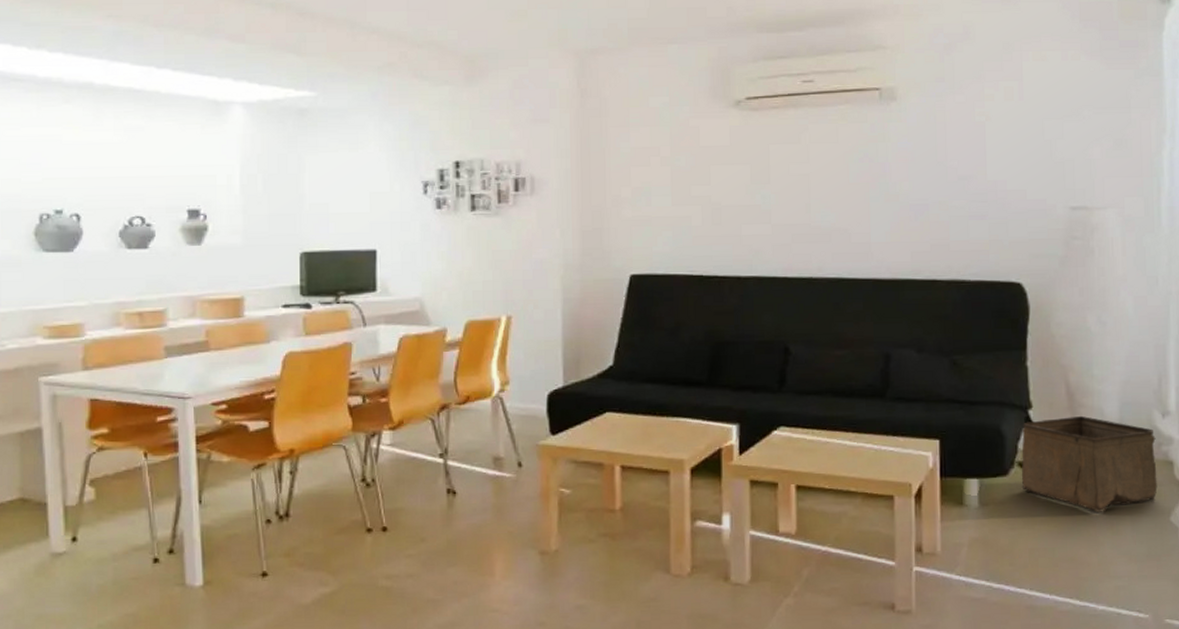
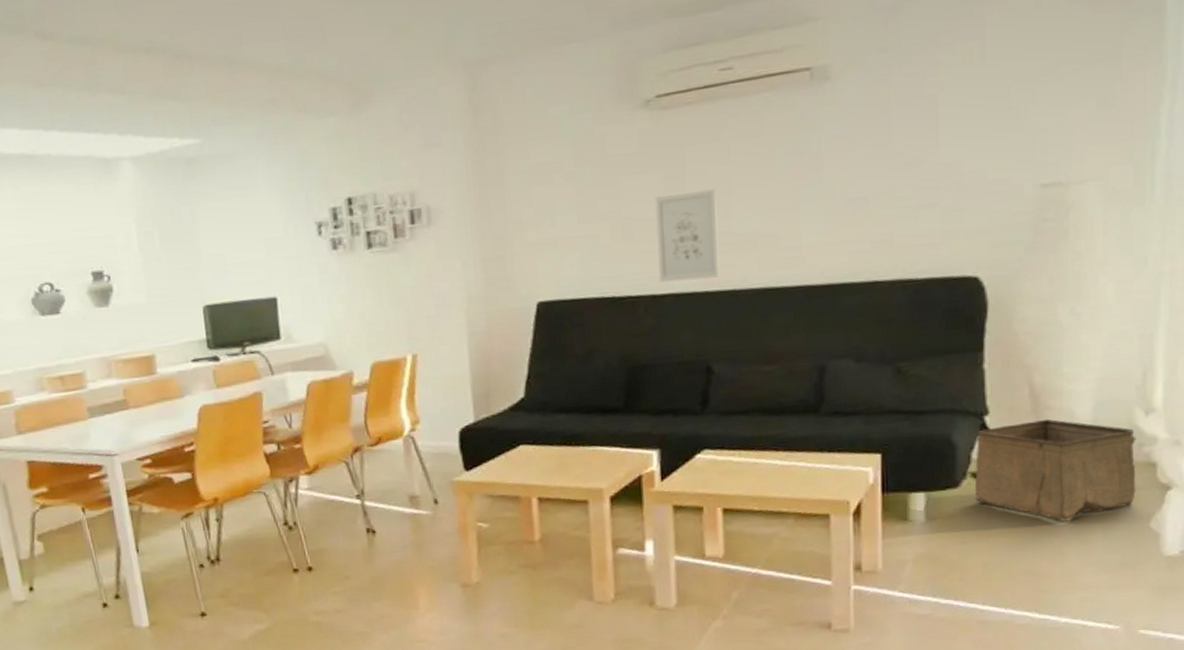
wall art: none [742,185,798,266] -> present [655,189,720,283]

